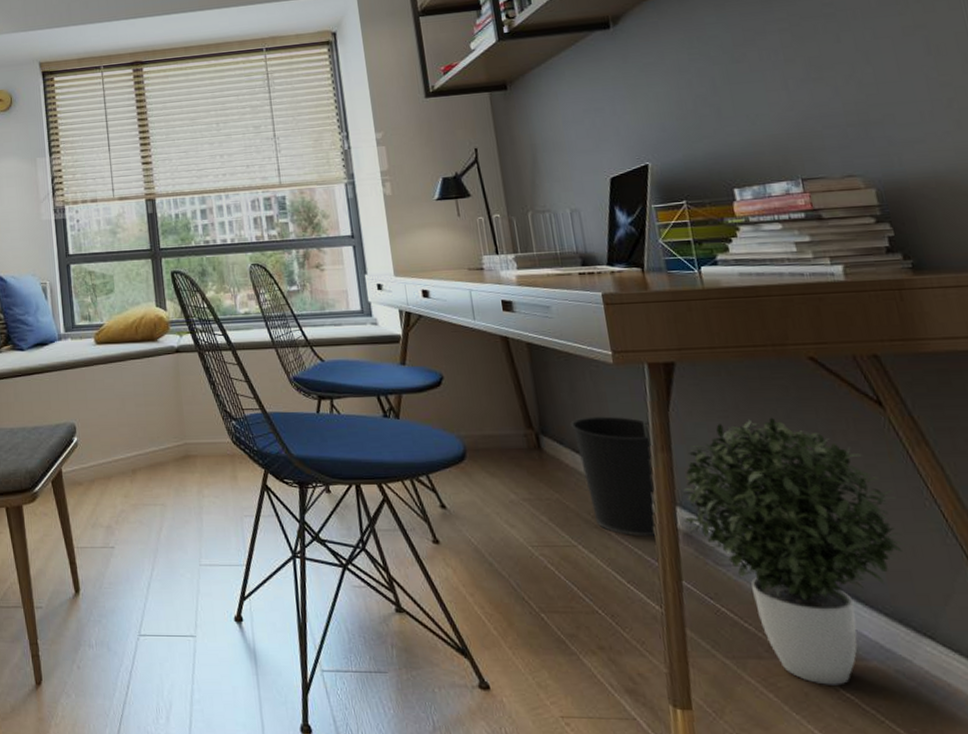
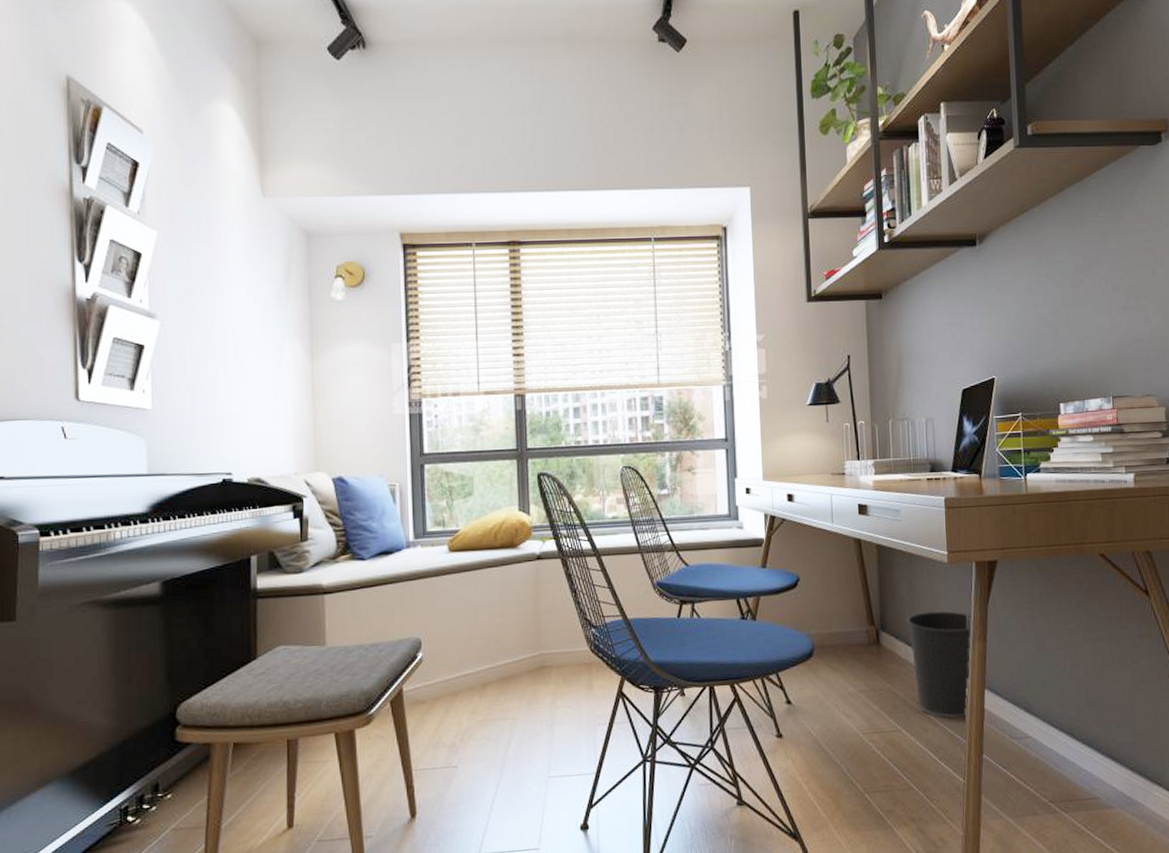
potted plant: present [682,417,906,685] -> none [990,607,1151,832]

